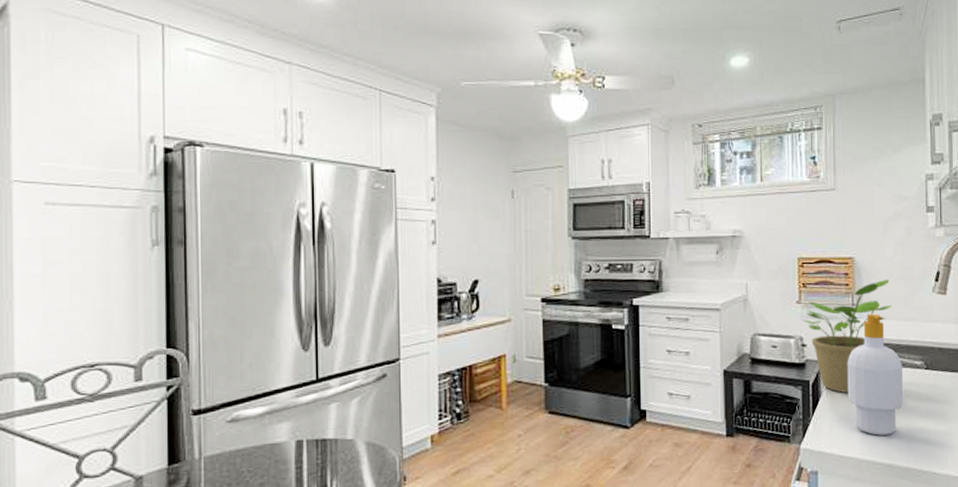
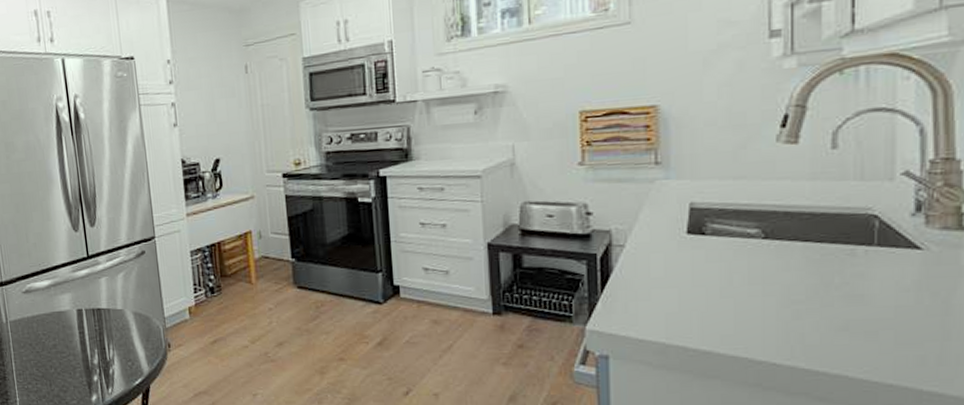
potted plant: present [802,279,891,393] -> none [586,128,713,268]
soap bottle: present [847,313,903,436] -> none [648,172,728,318]

